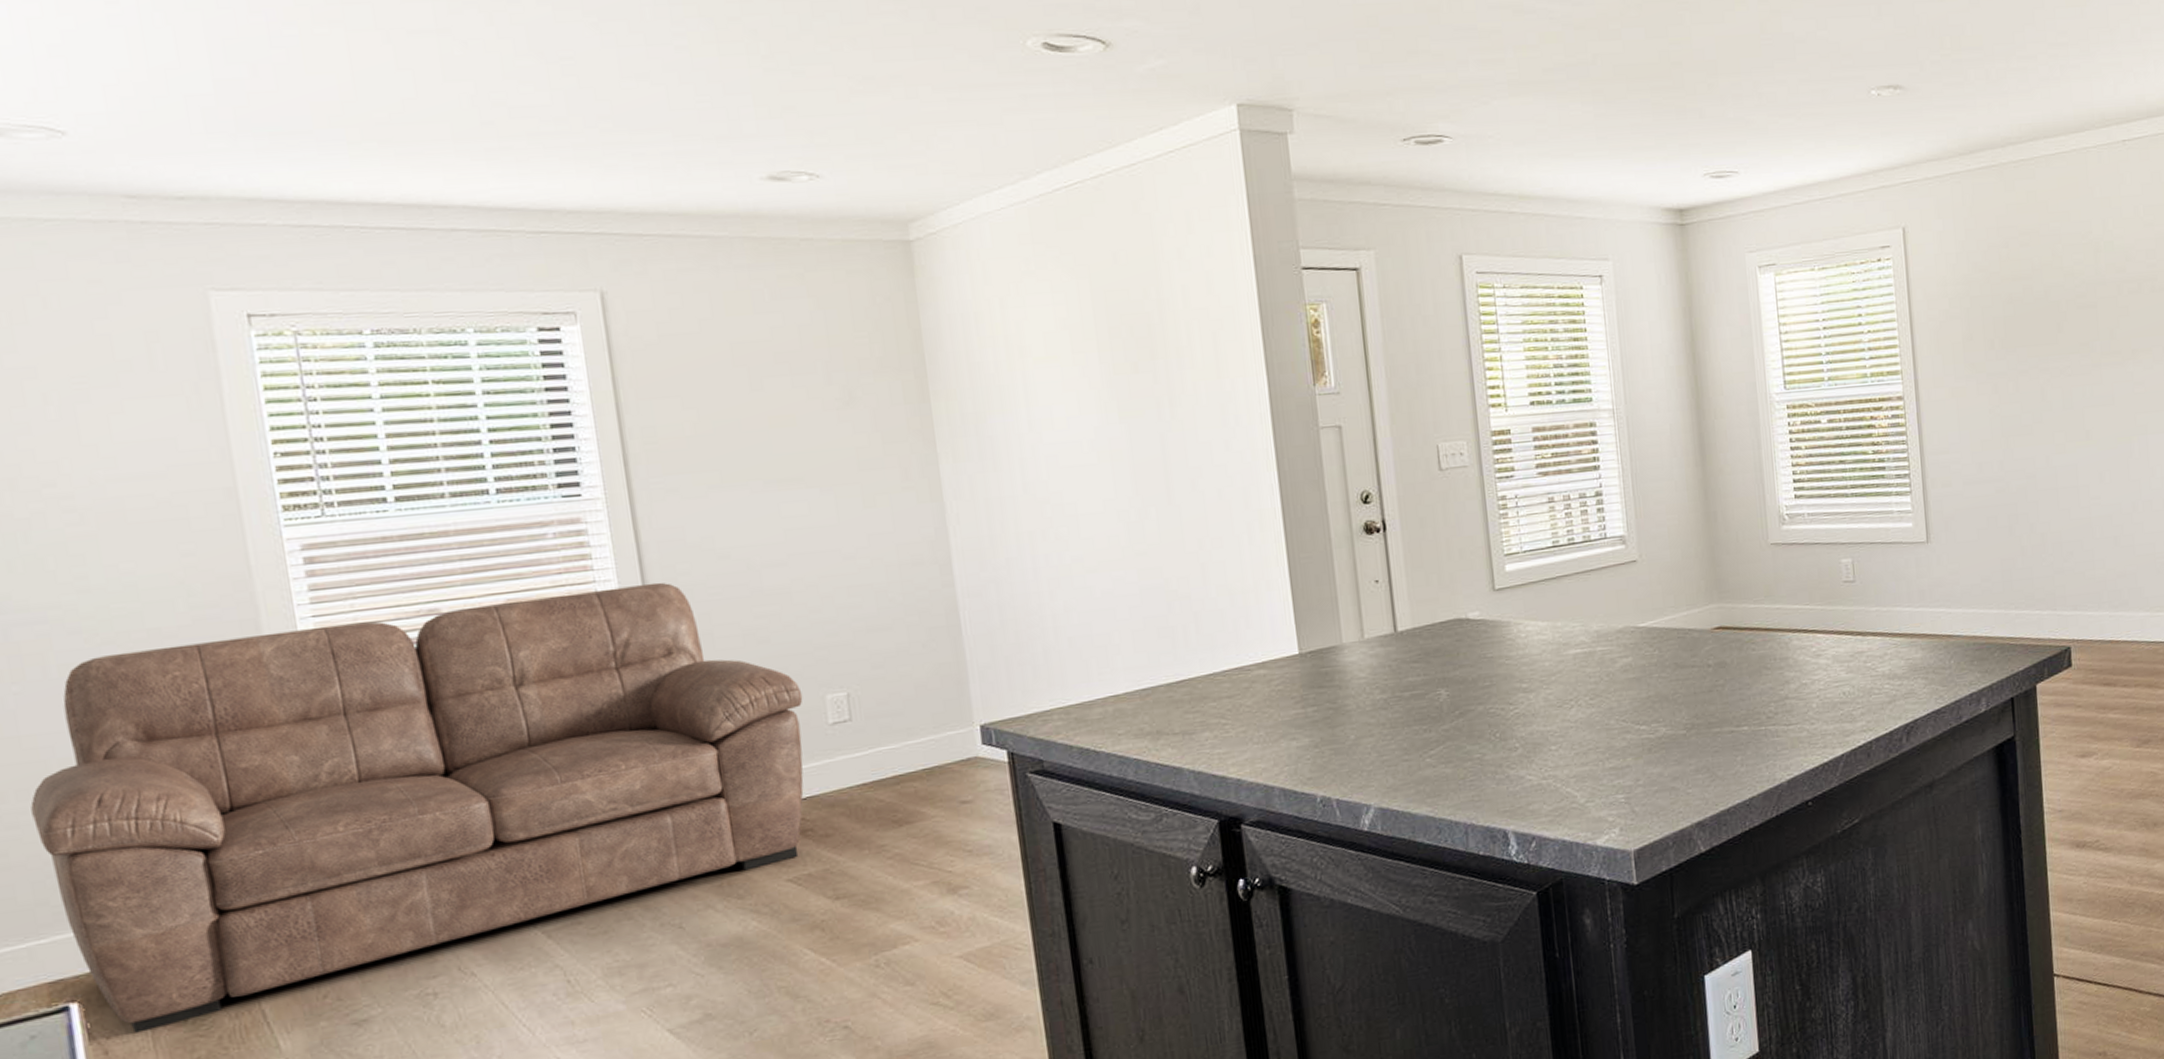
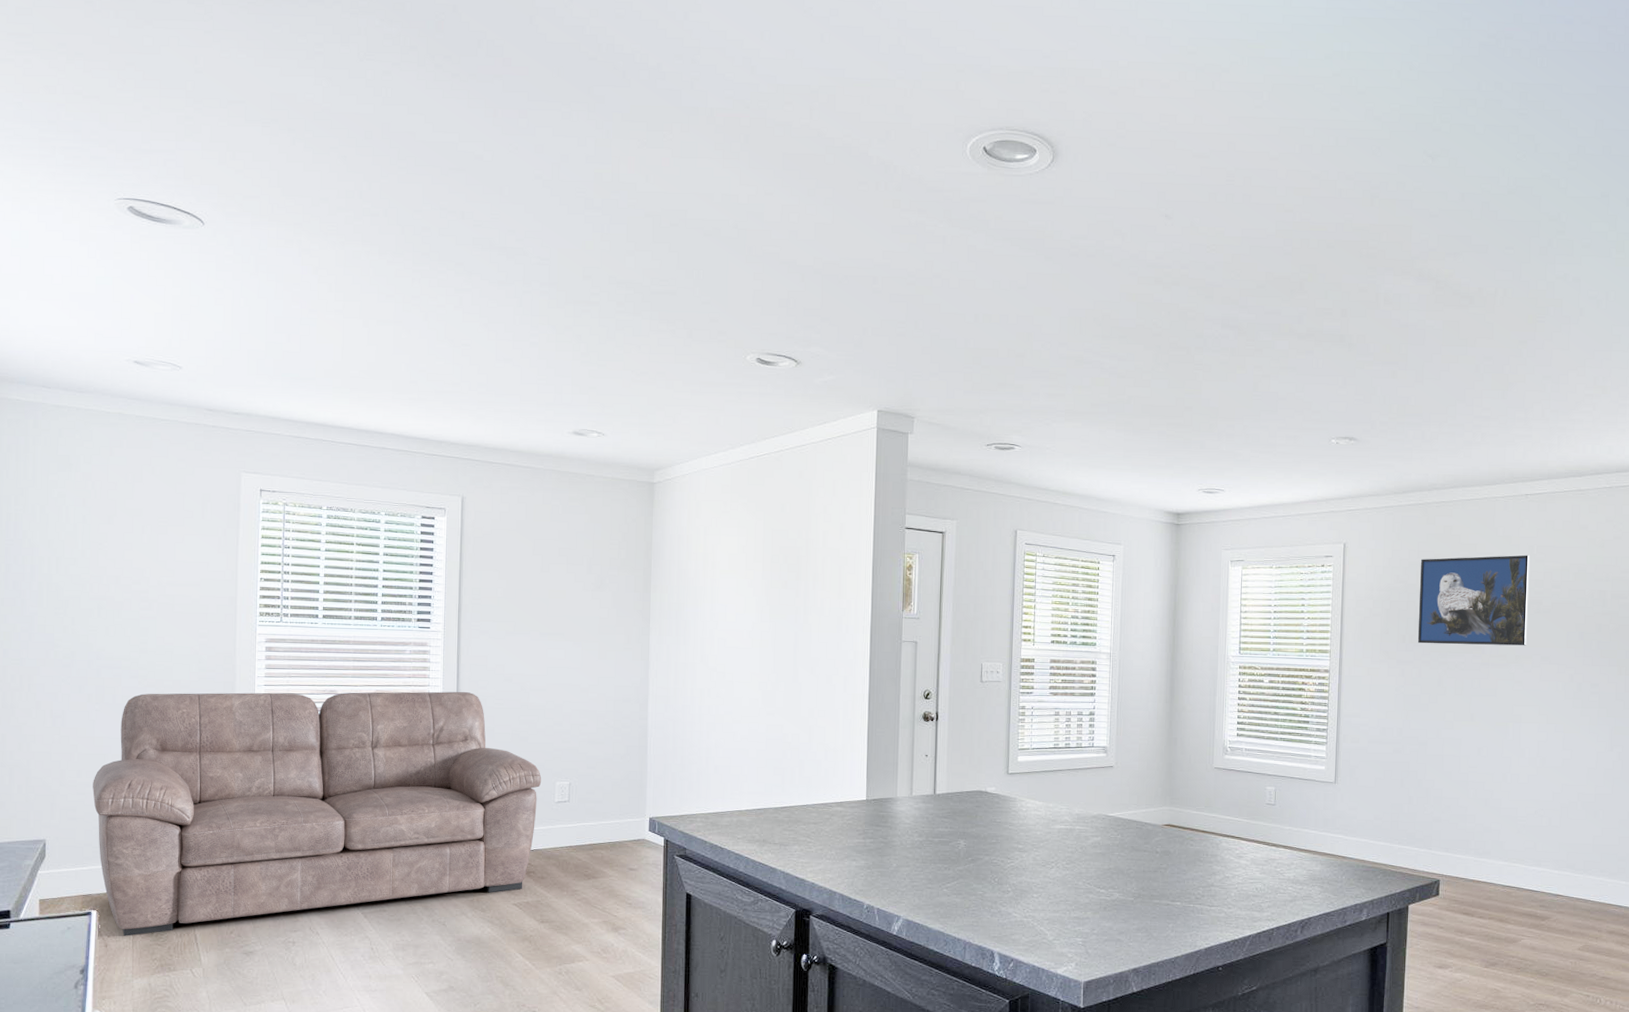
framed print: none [2003,218,2143,349] -> present [1417,555,1530,646]

